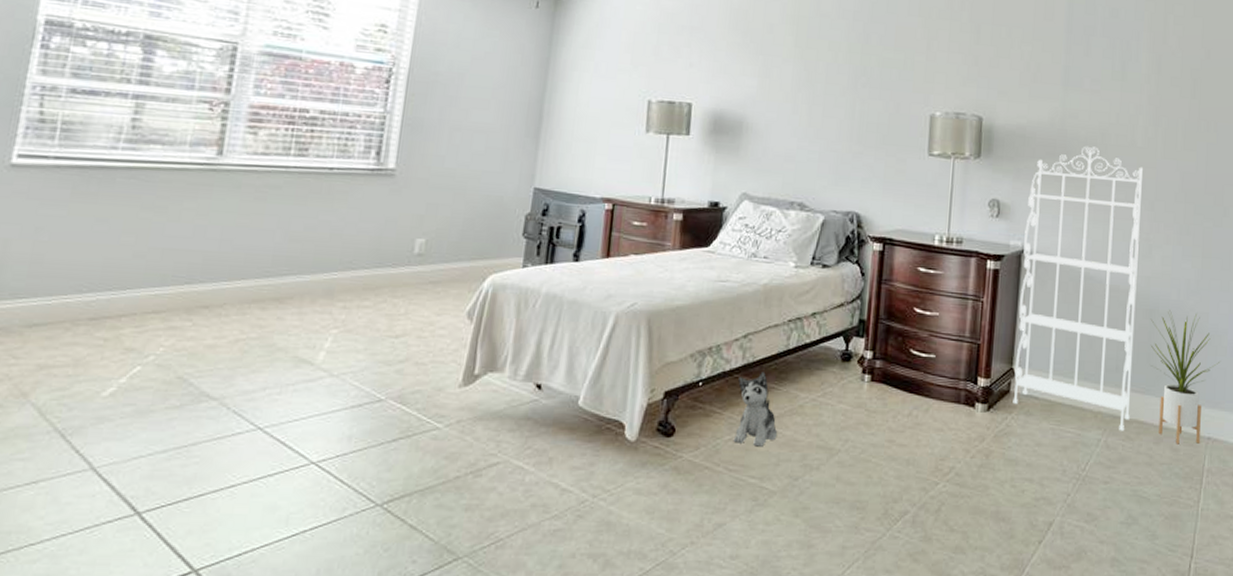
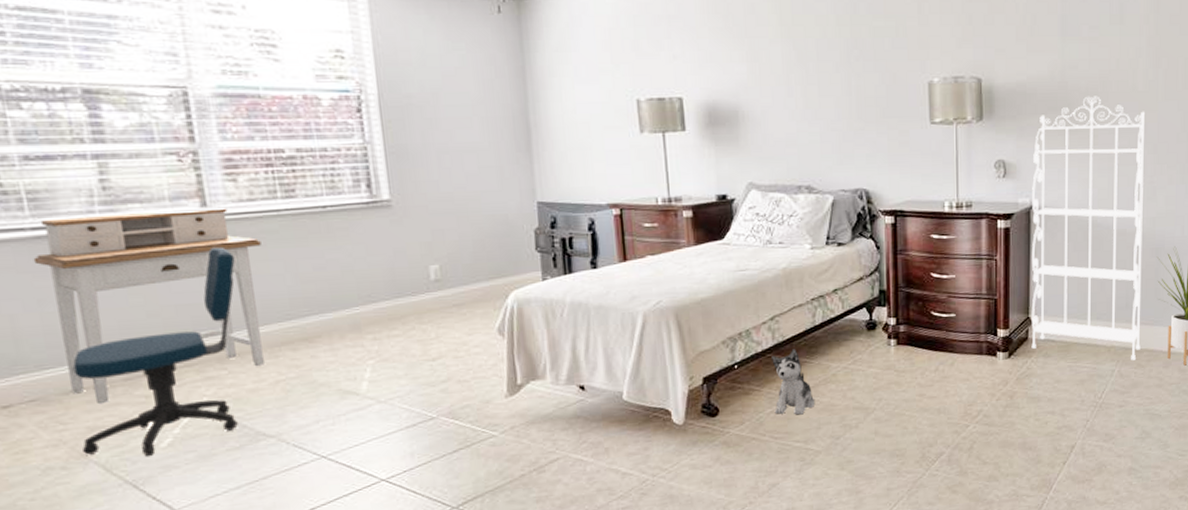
office chair: none [25,195,234,404] -> present [72,247,238,456]
desk: none [36,150,263,342] -> present [33,207,264,405]

